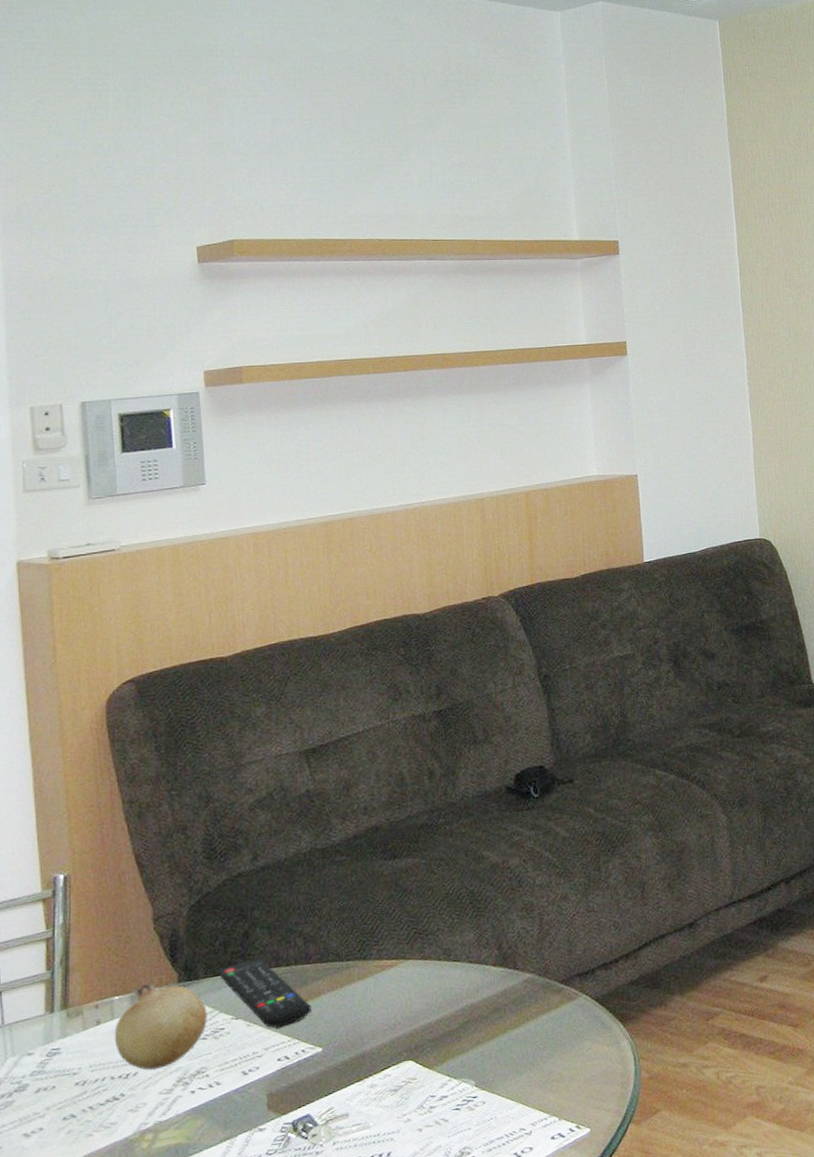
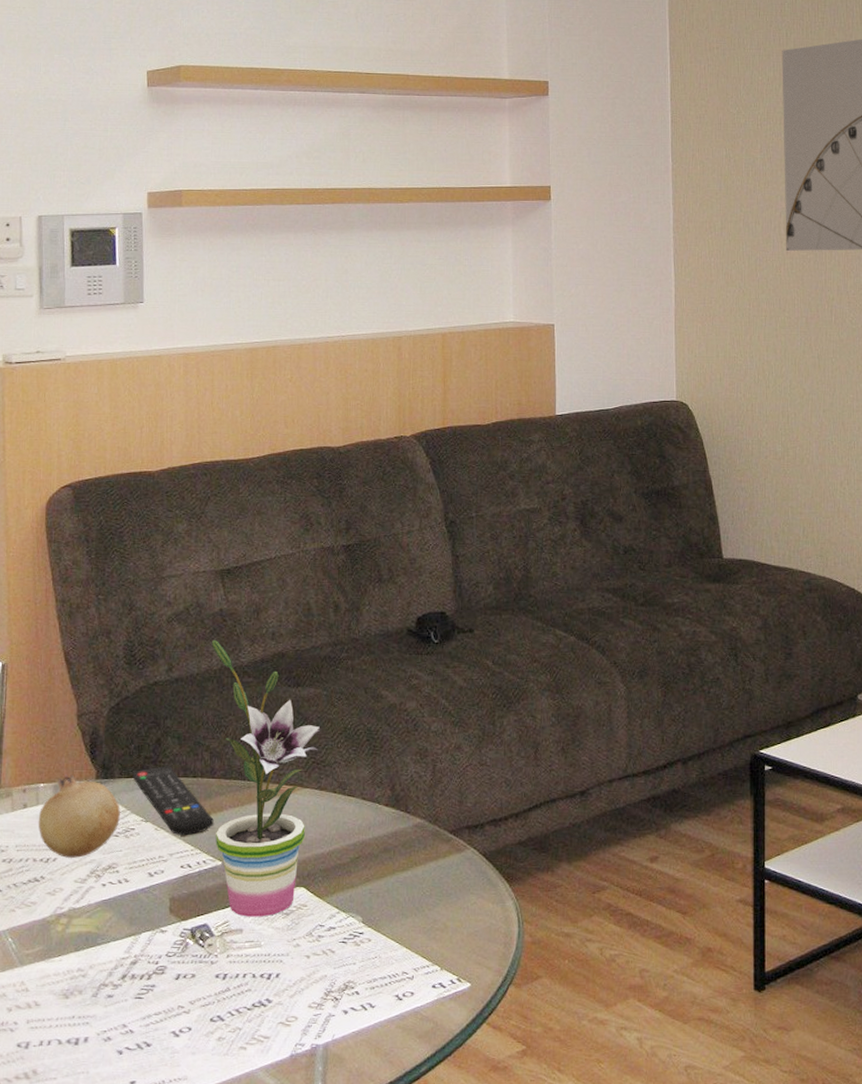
potted plant: none [300,821,420,1100] -> present [212,639,320,917]

